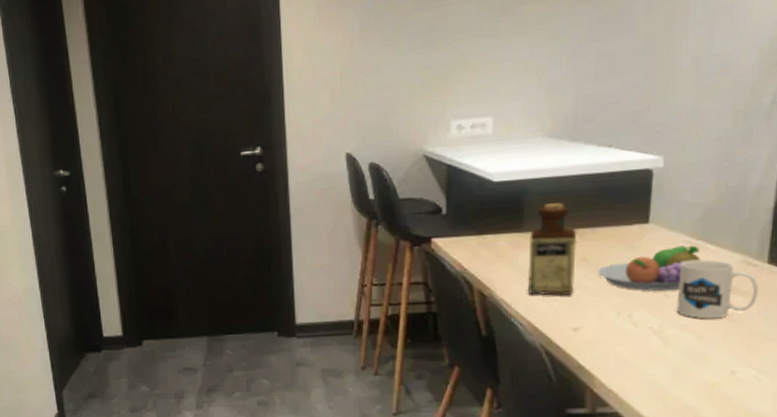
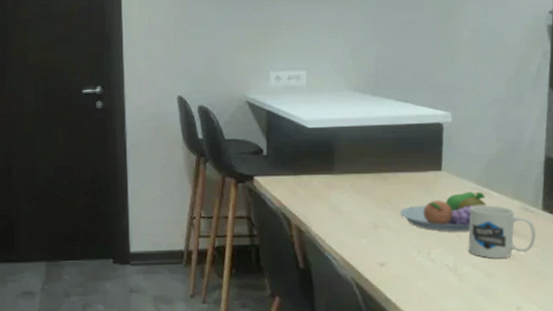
bottle: present [527,203,578,297] -> none [339,149,381,234]

